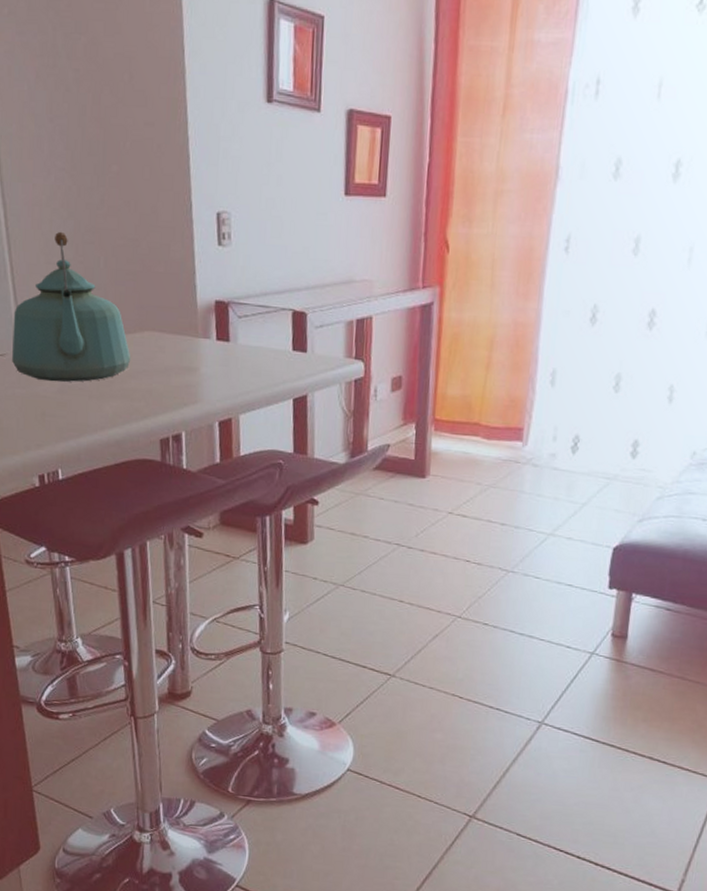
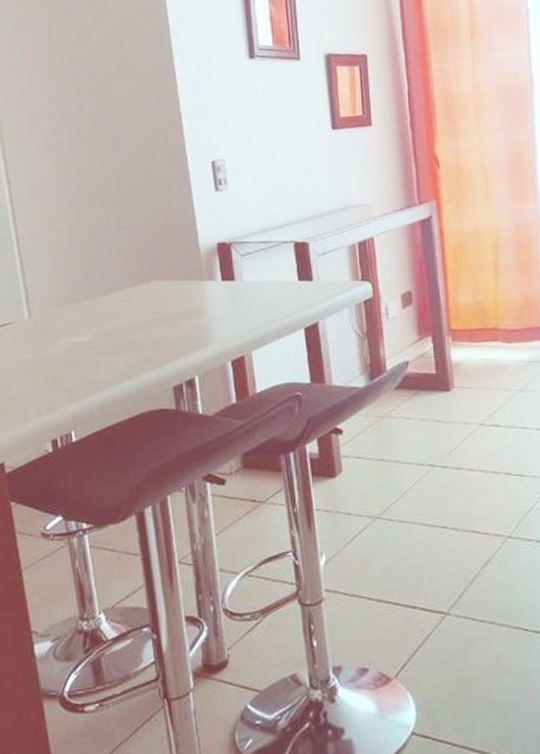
kettle: present [12,231,131,382] -> none [21,198,139,343]

